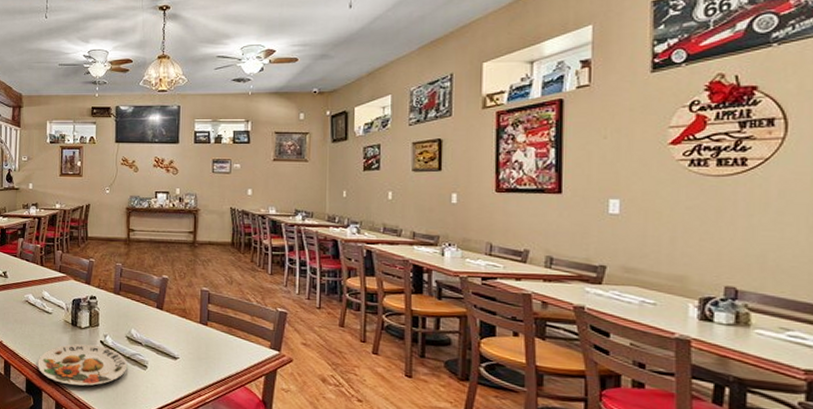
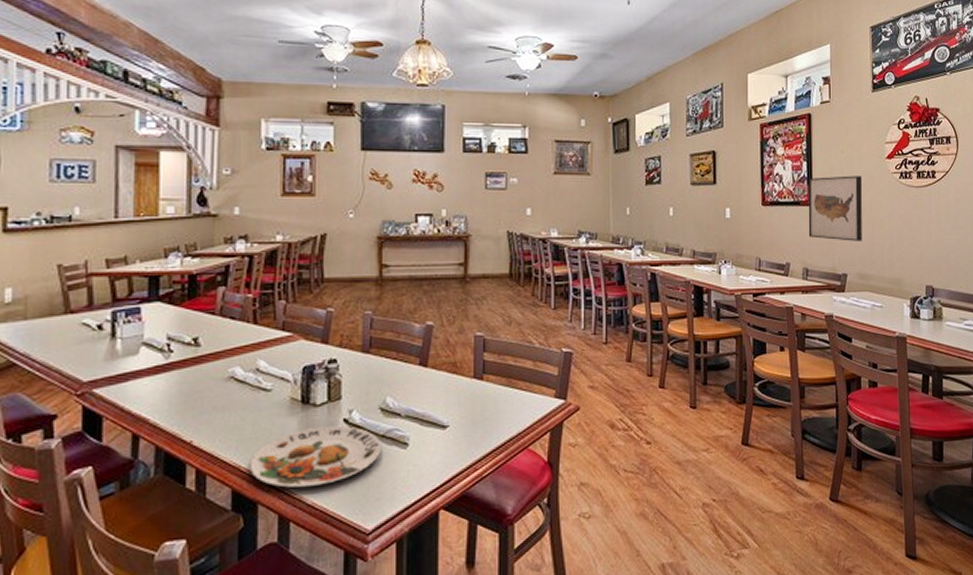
wall art: none [554,163,631,233] -> present [808,176,862,241]

